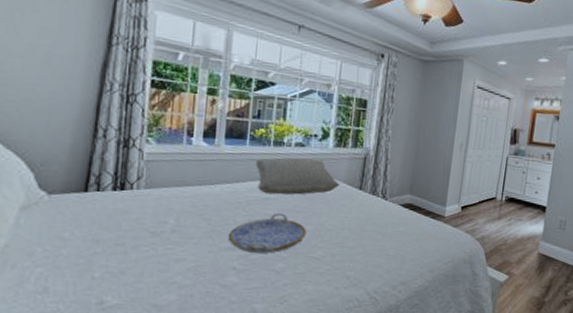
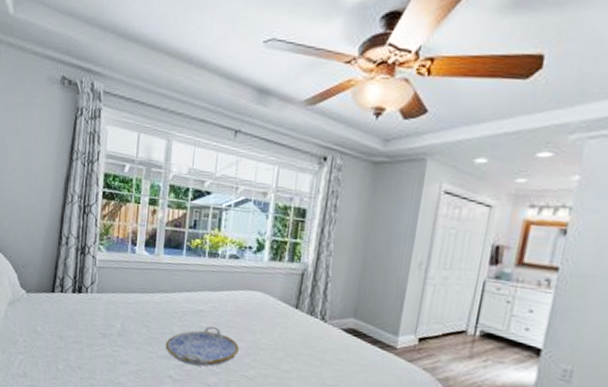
pillow: present [256,157,340,195] -> none [191,269,274,310]

